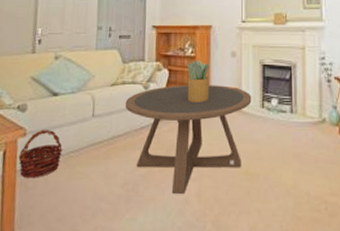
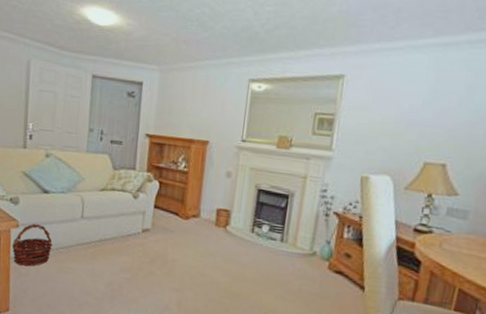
coffee table: present [125,85,252,194] -> none [113,198,242,301]
potted plant: present [187,59,210,102] -> none [175,175,203,219]

